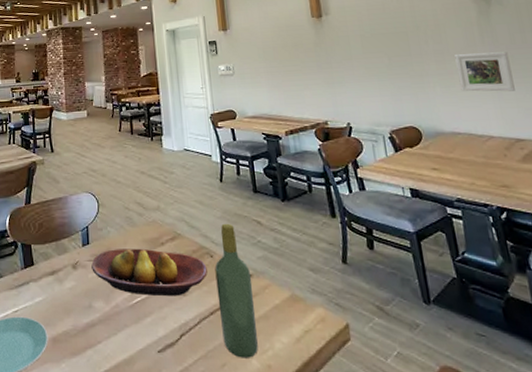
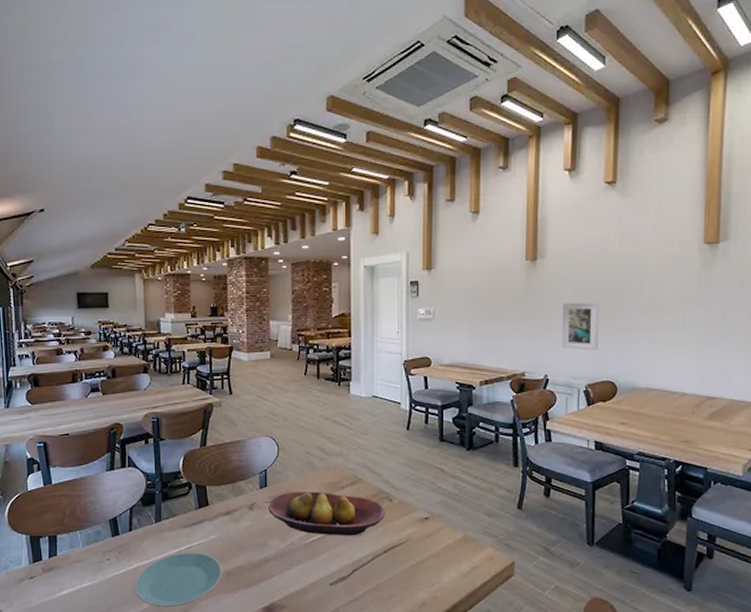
wine bottle: present [215,223,258,358] -> none [393,470,428,590]
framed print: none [352,52,395,97] -> present [561,302,600,350]
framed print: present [455,51,515,92] -> none [665,308,721,349]

